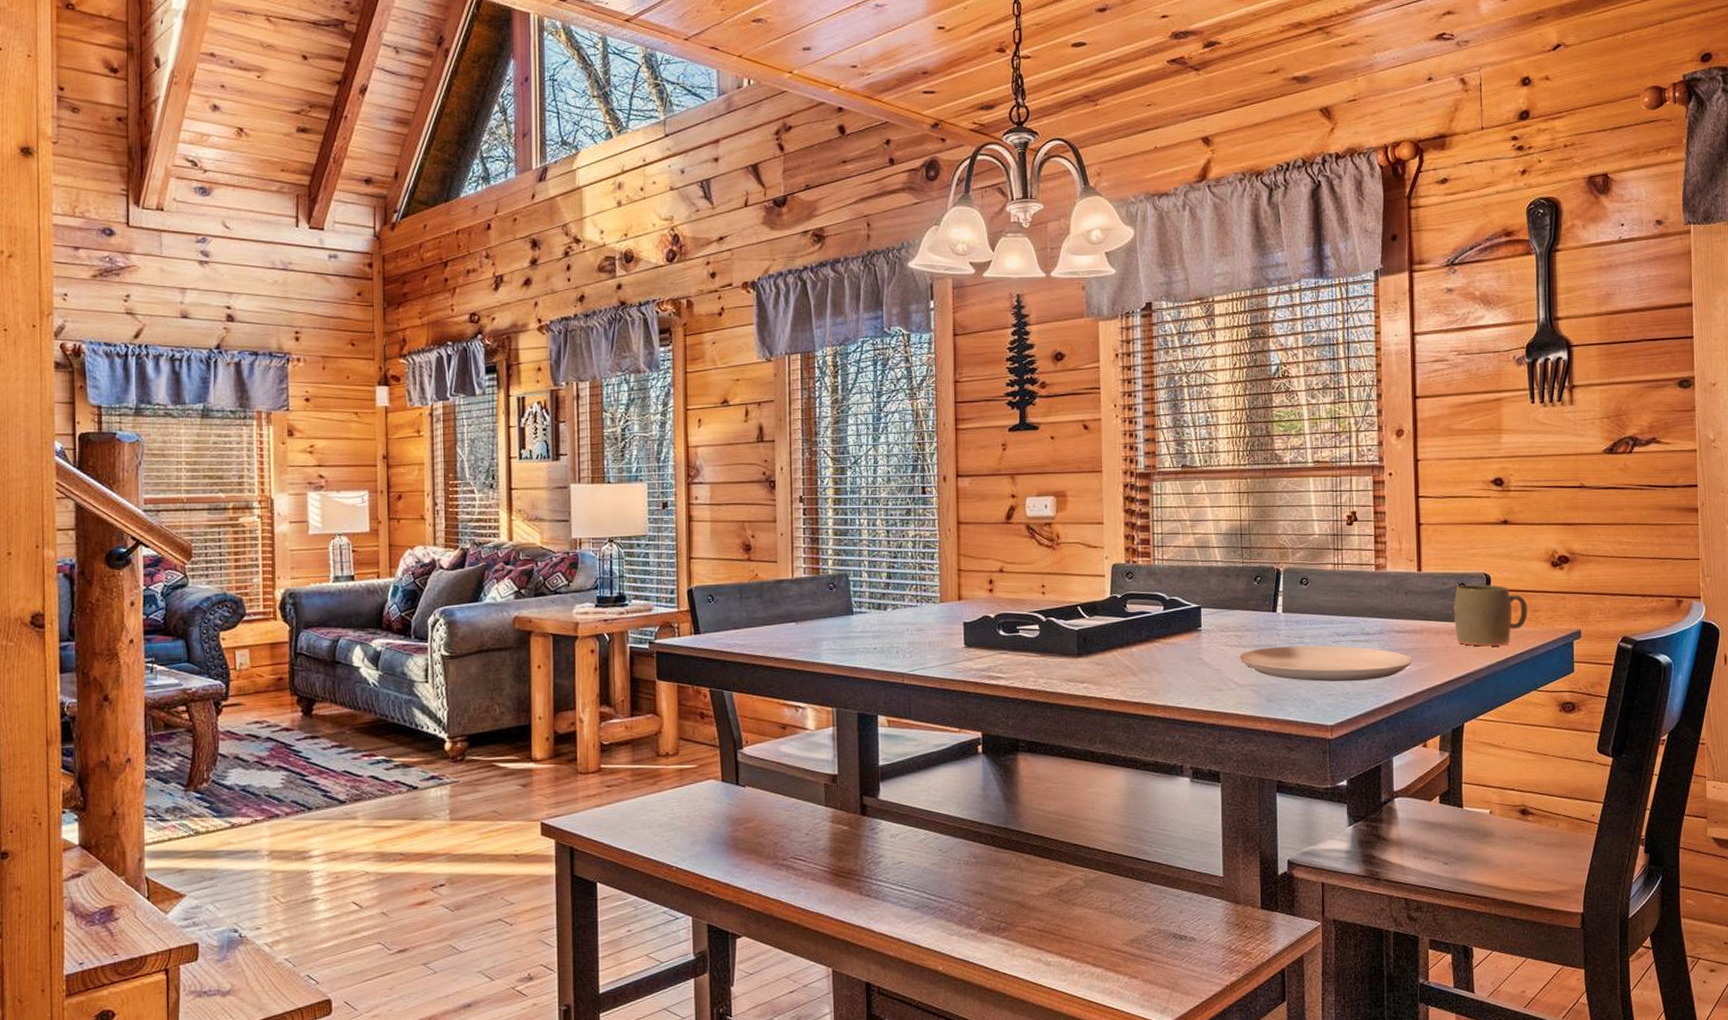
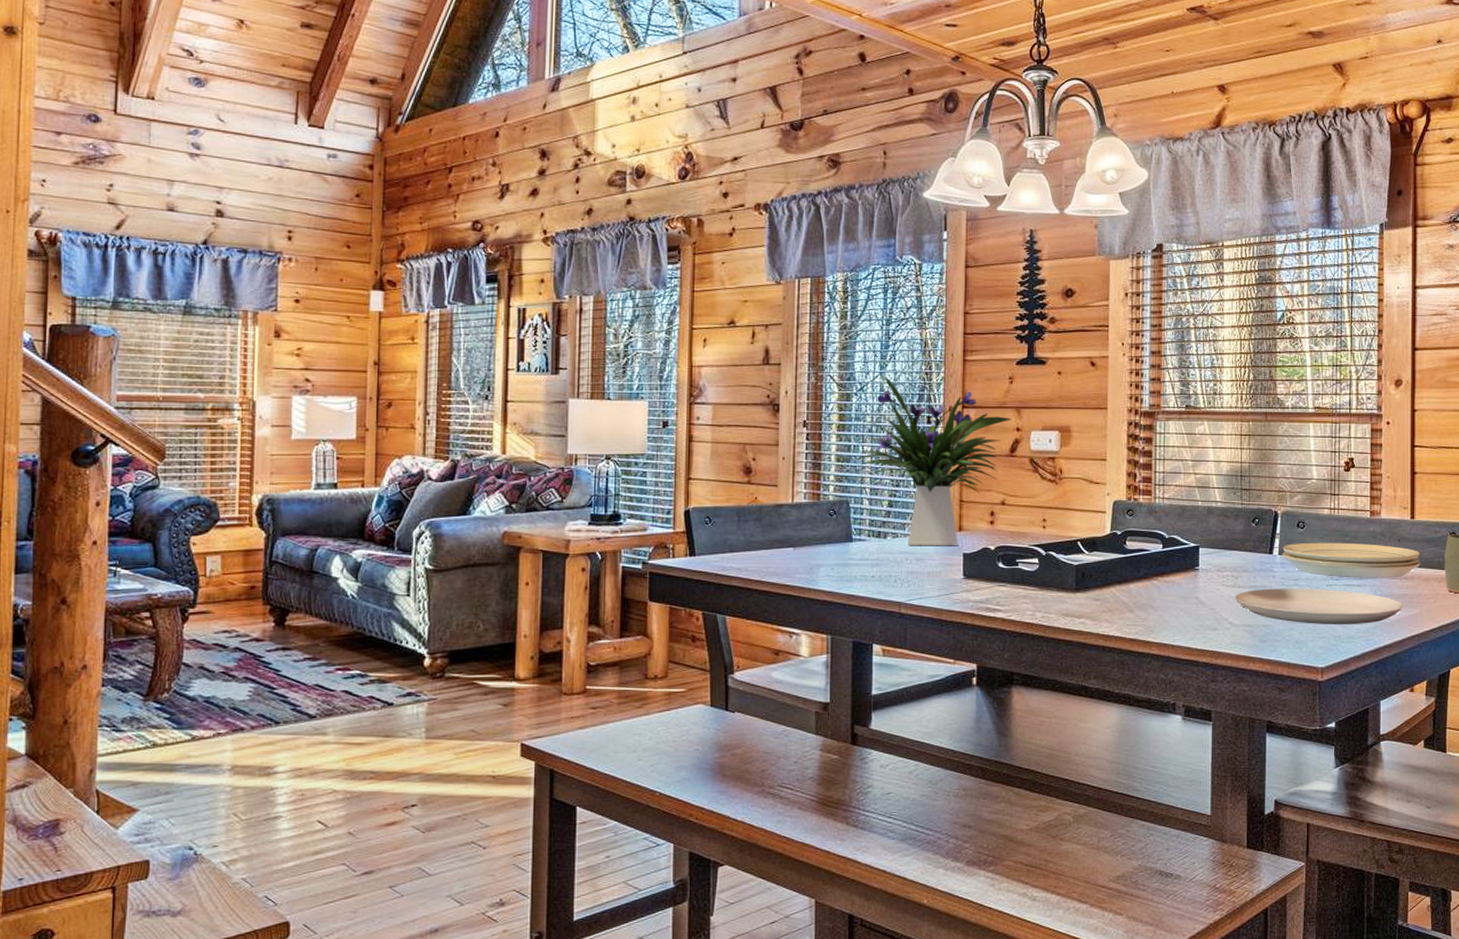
flower arrangement: none [852,449,1007,616] -> present [856,377,1012,546]
plate: none [1286,597,1429,634] -> present [1282,542,1420,578]

